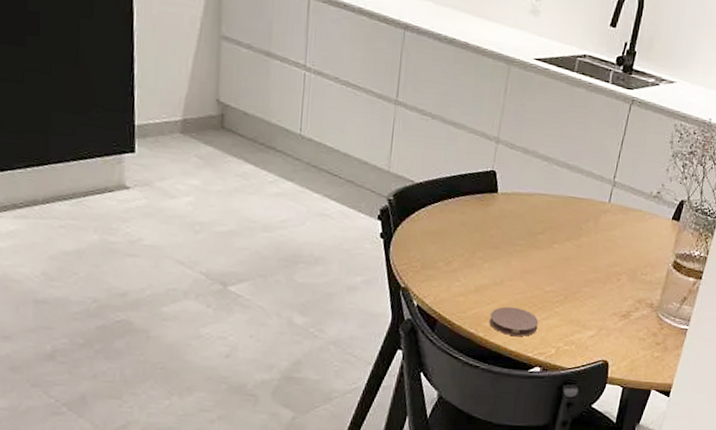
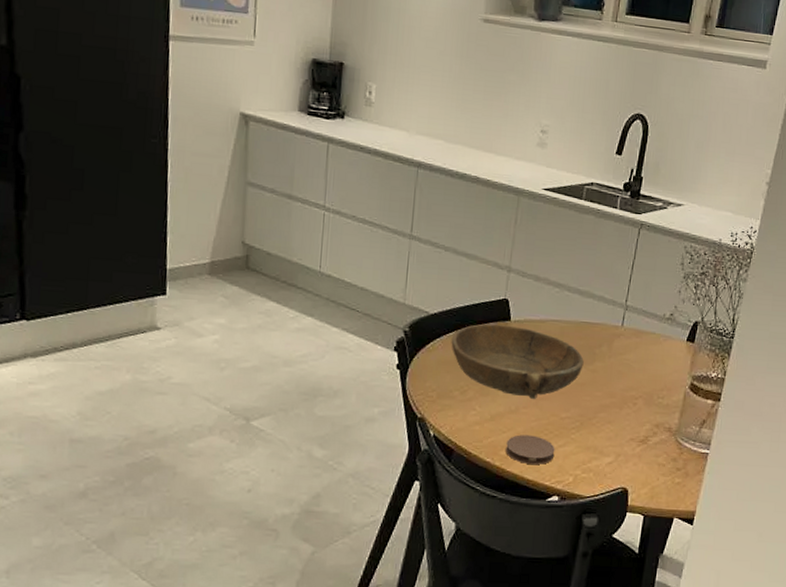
bowl: none [436,195,570,272] -> present [451,323,584,399]

